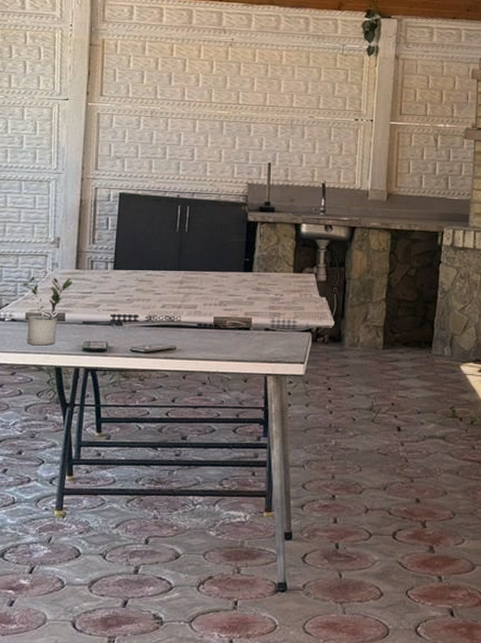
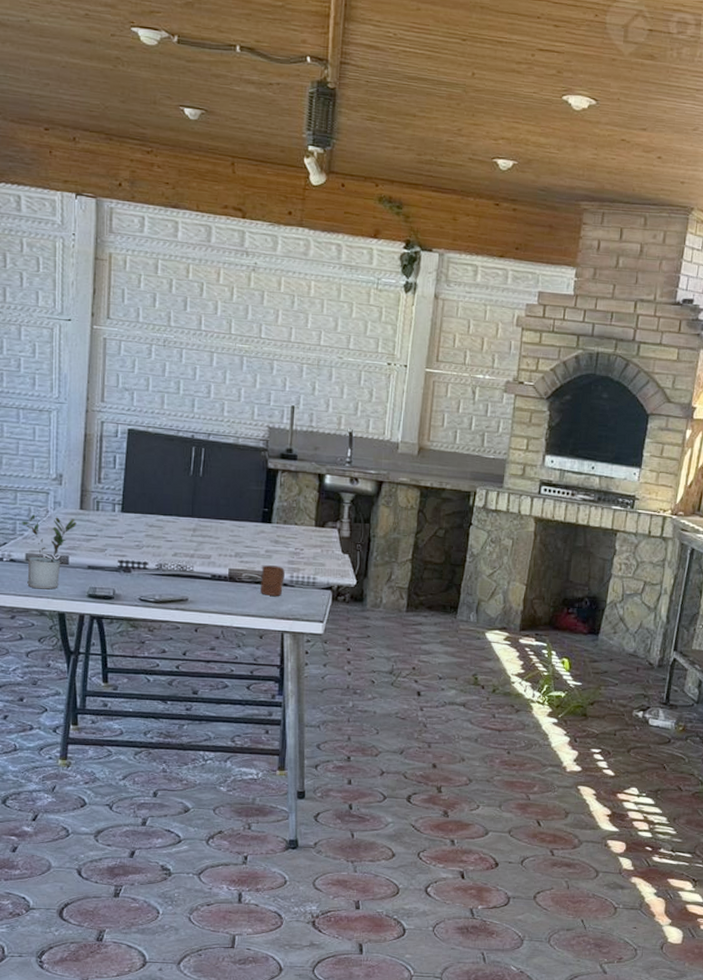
cup: none [244,312,267,340] -> present [261,565,286,596]

